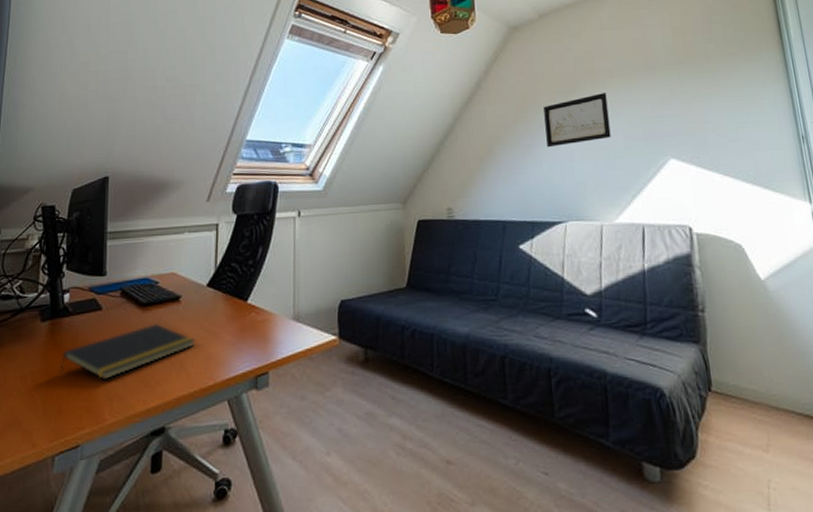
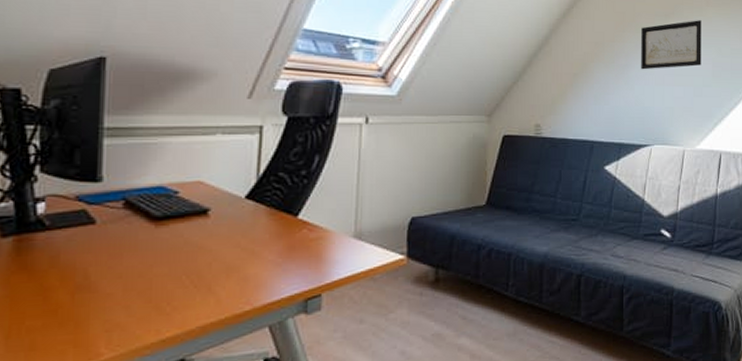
notepad: present [59,324,195,380] -> none [30,241,228,308]

